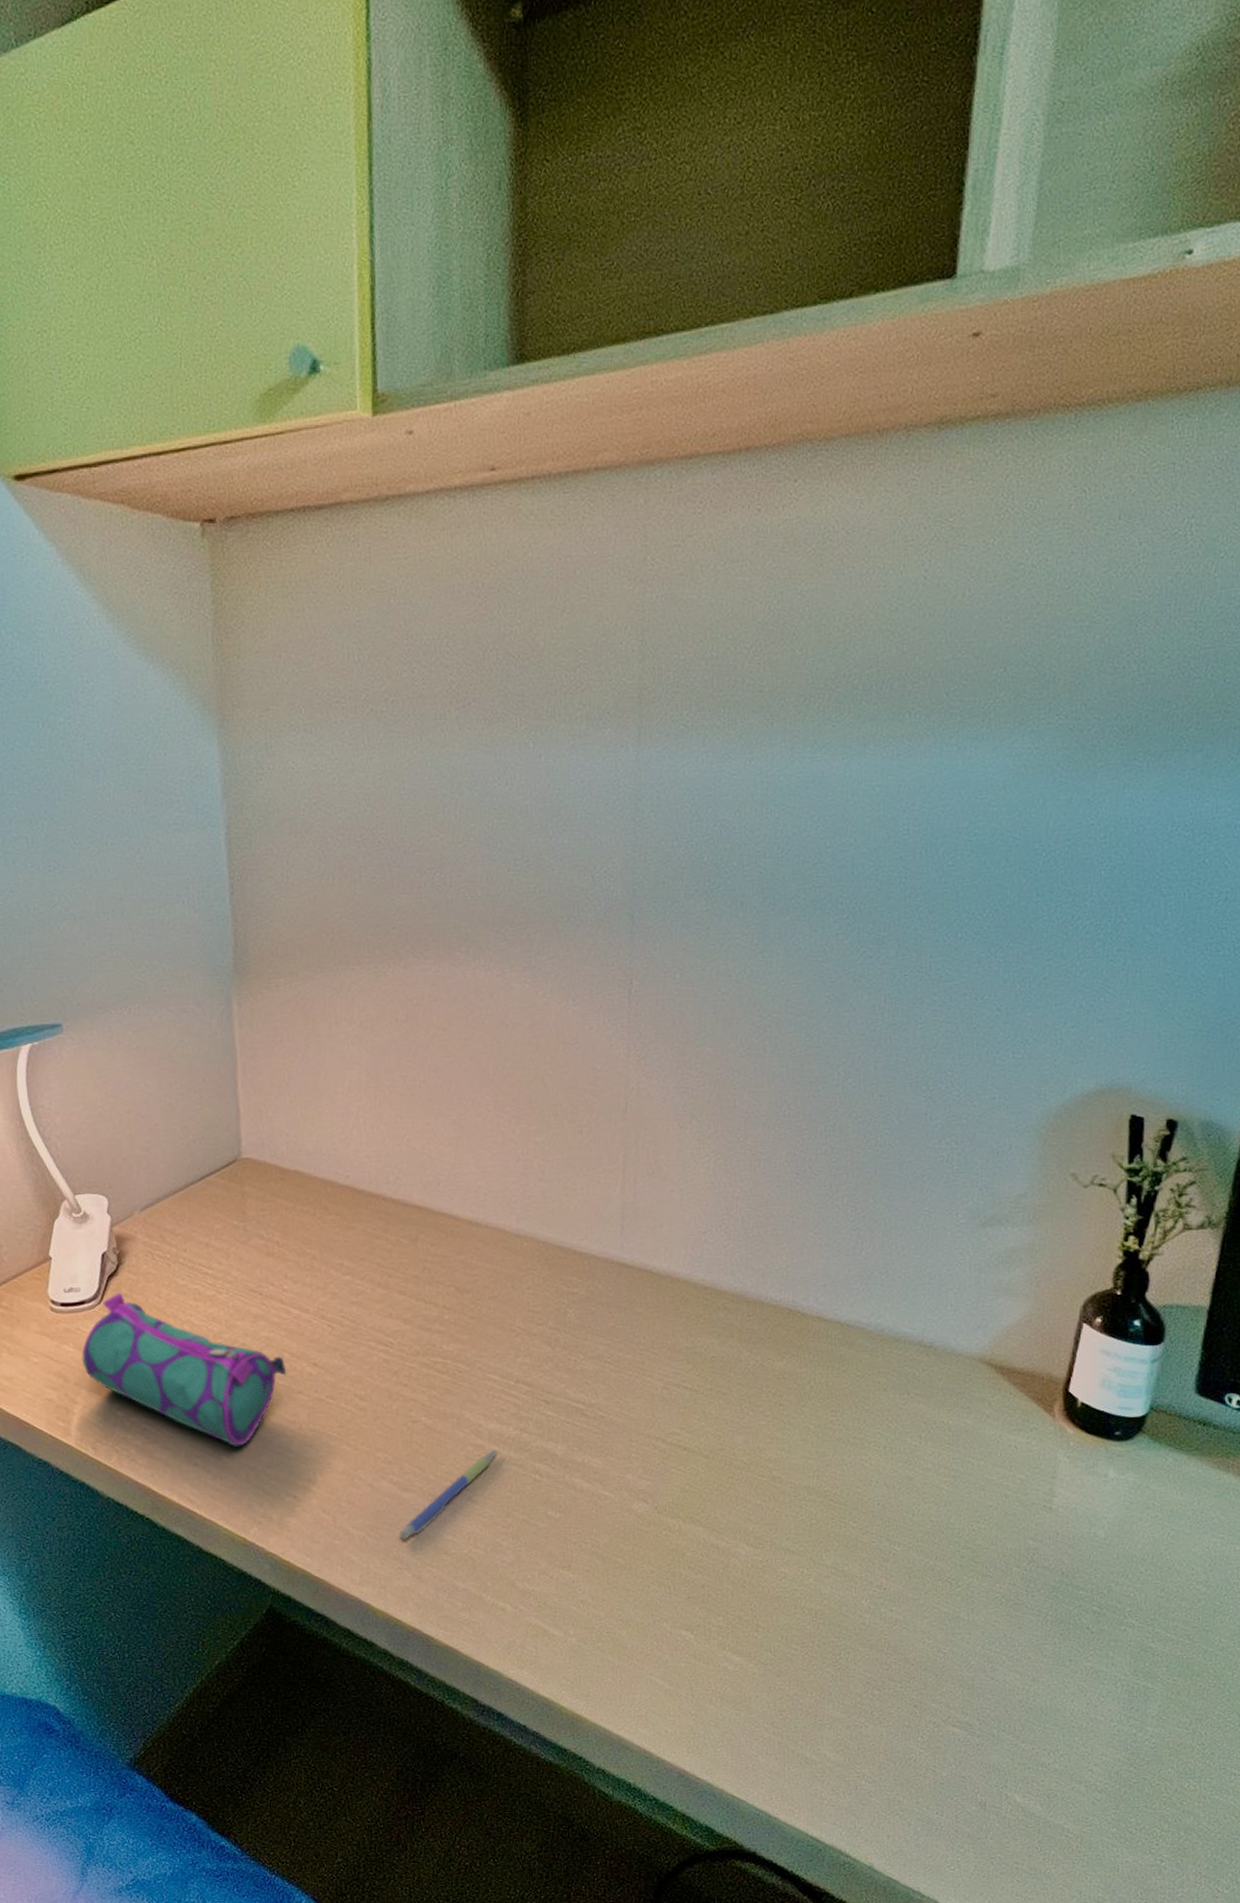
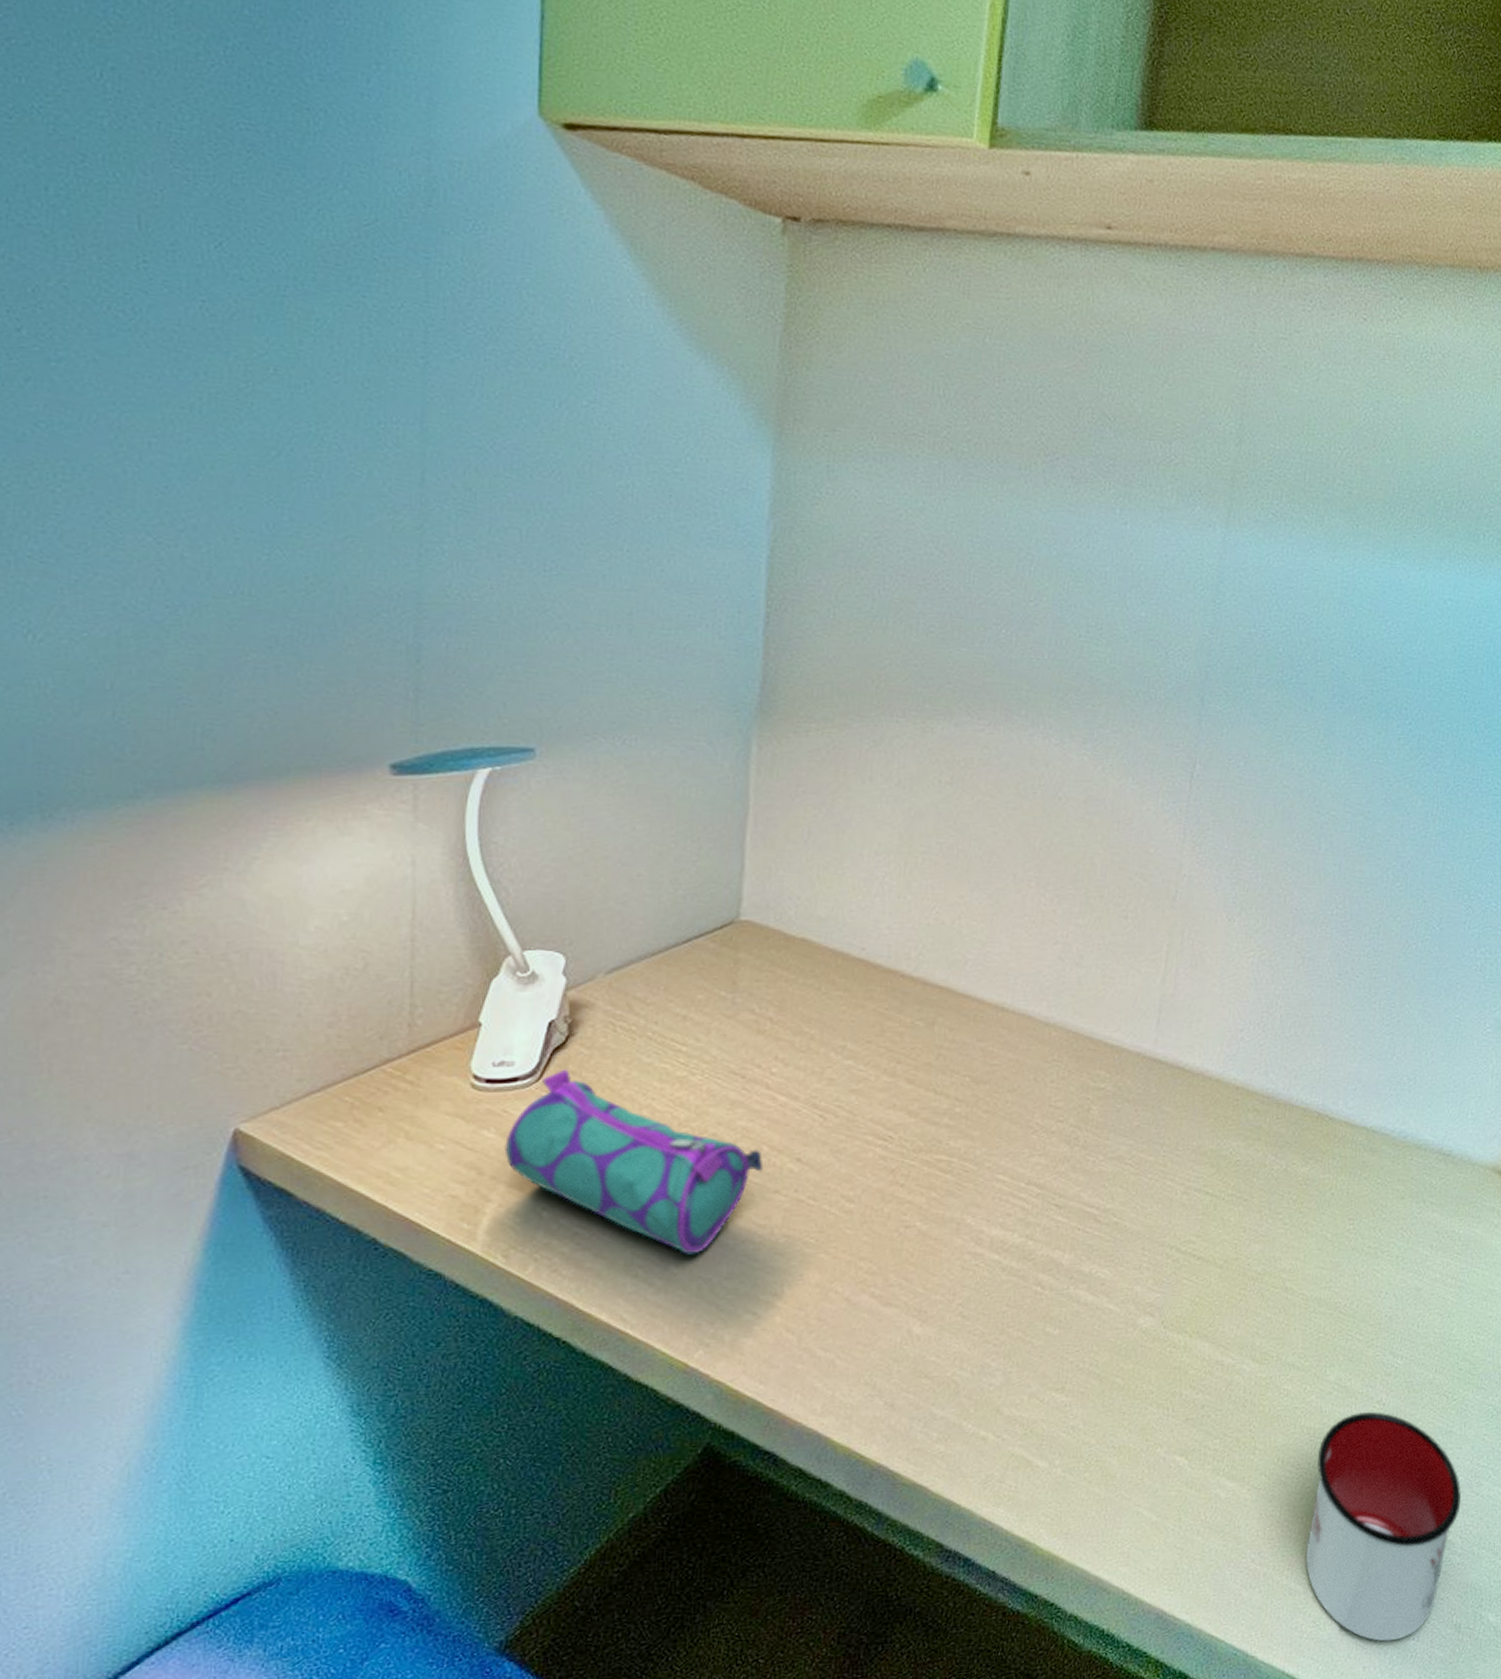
pen: present [399,1450,497,1540] -> none [875,1259,998,1363]
mug: none [819,1595,975,1813] -> present [1306,1412,1462,1642]

